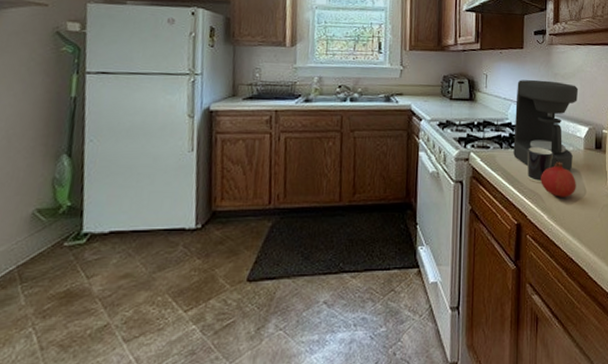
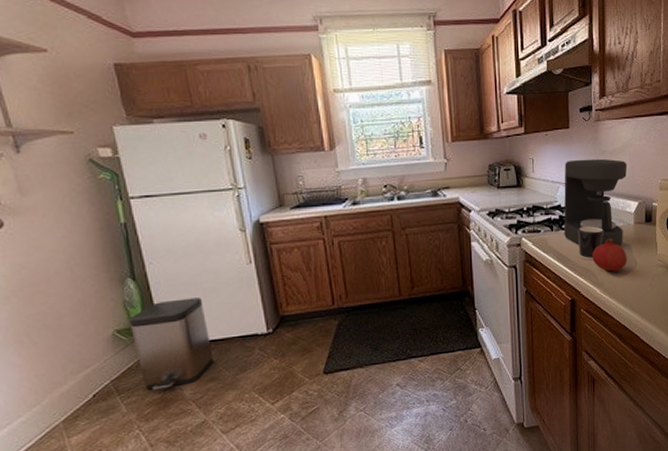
pedal bin: none [51,182,135,281] -> present [128,297,214,390]

